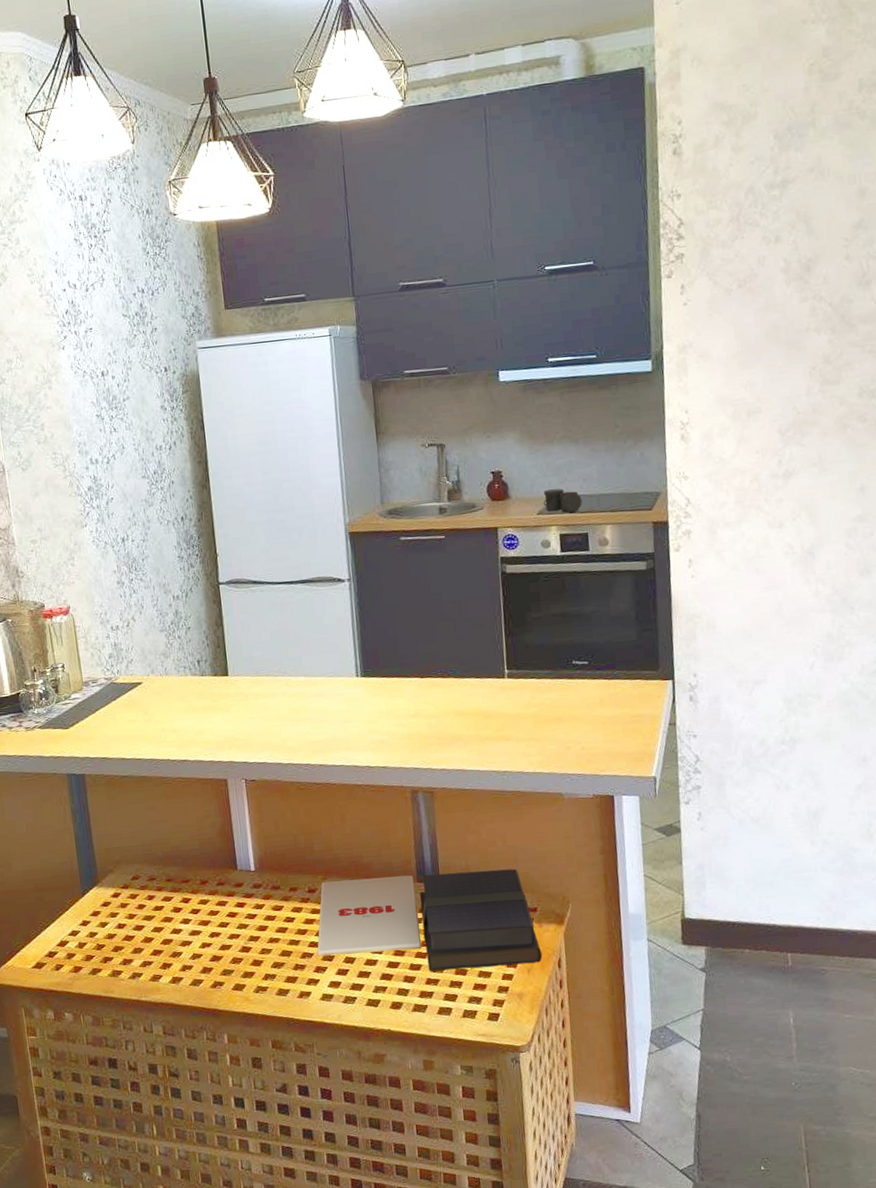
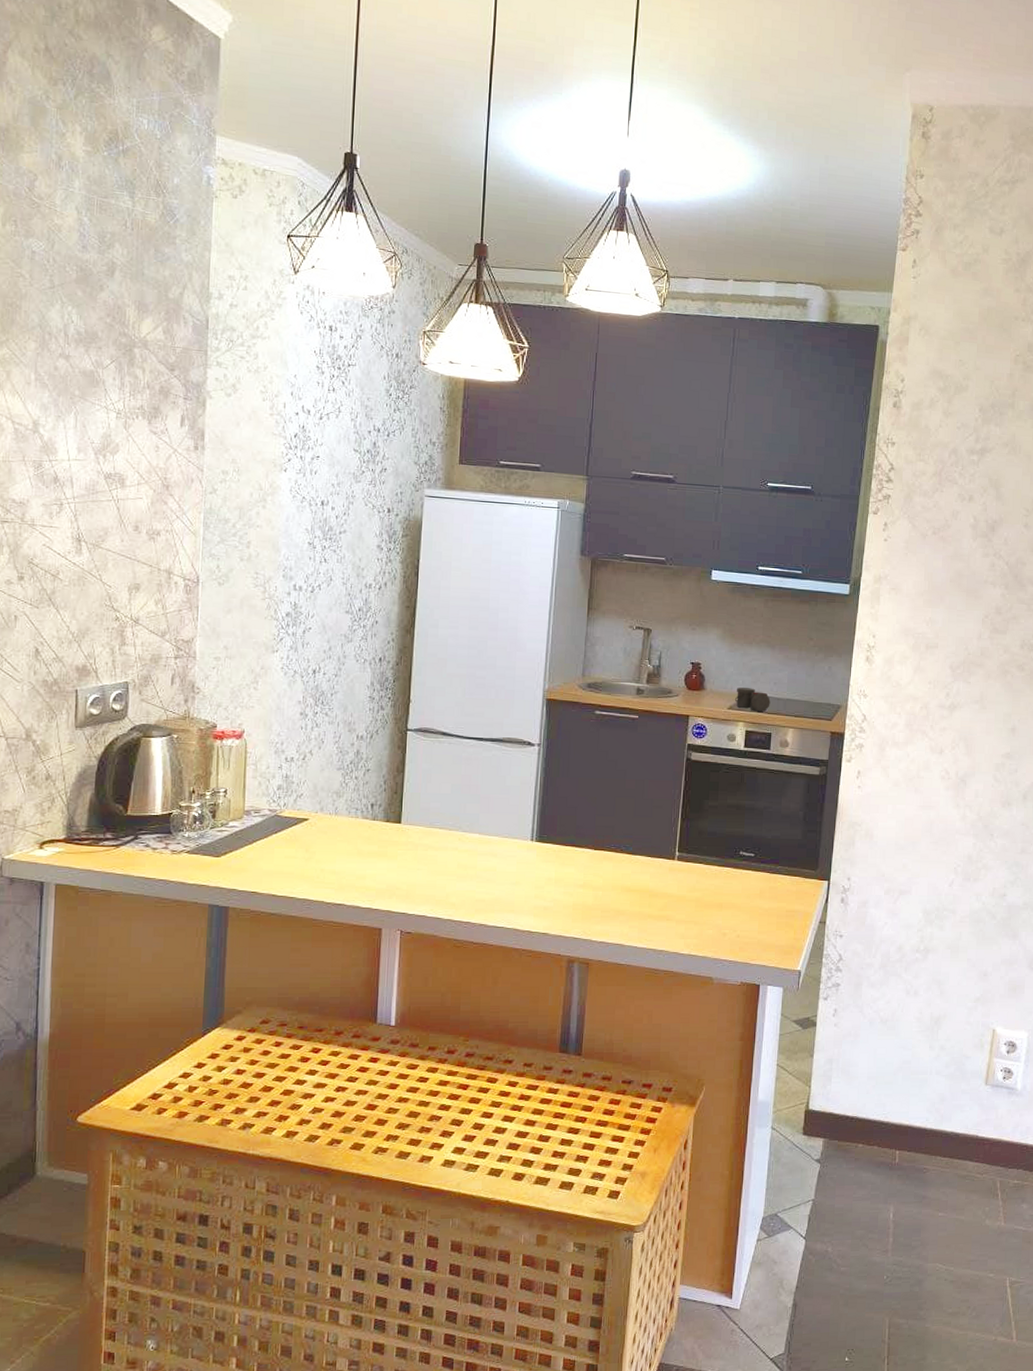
magazine: present [317,875,422,957] -> none [446,1043,556,1121]
book: present [419,868,543,971] -> none [557,1045,671,1144]

